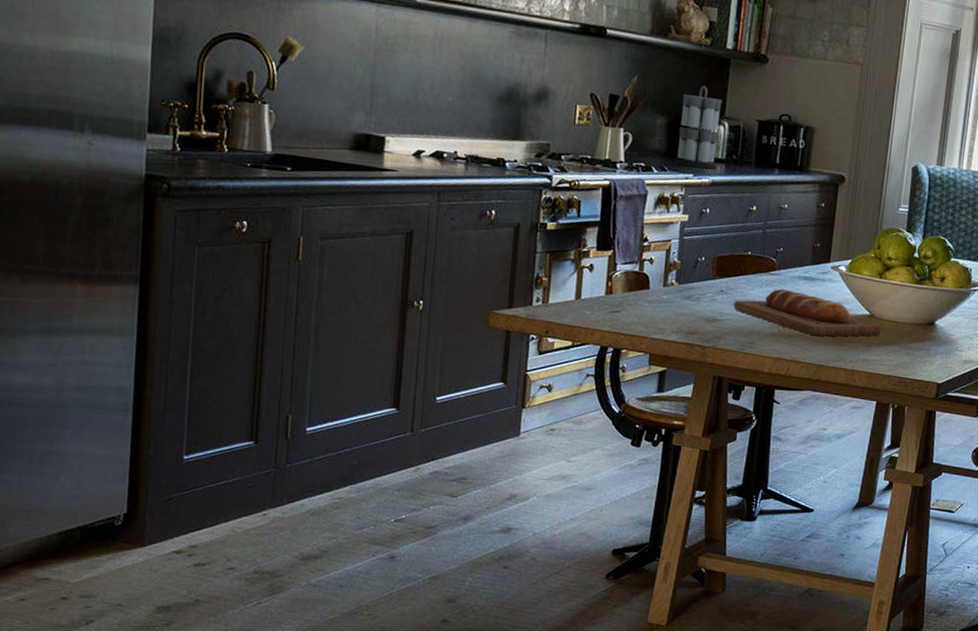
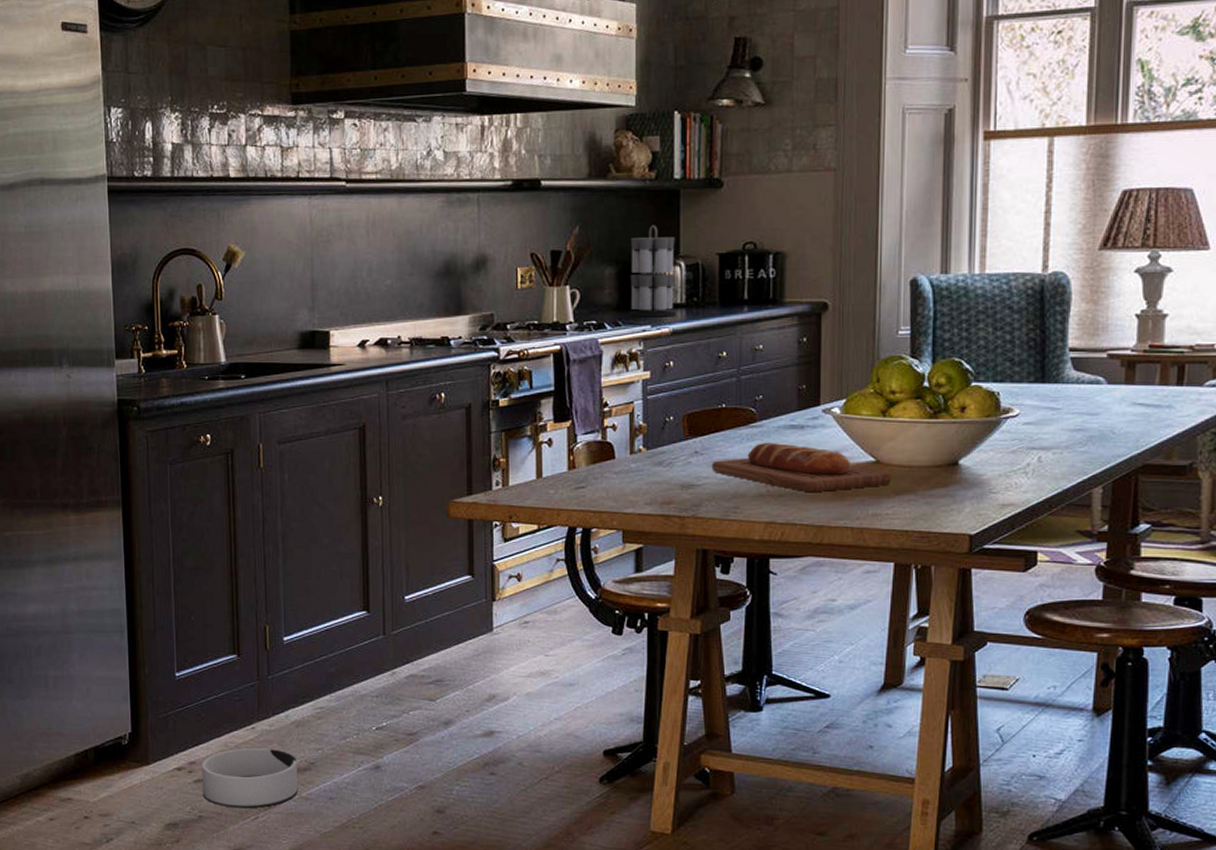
pet bowl: none [201,534,309,594] -> present [201,748,298,809]

